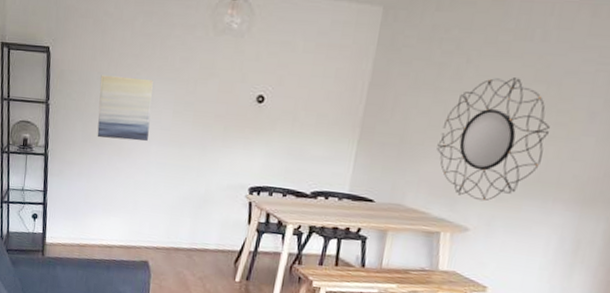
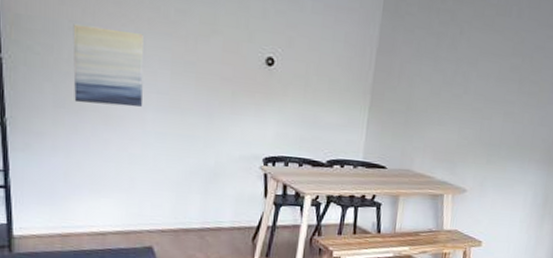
home mirror: present [436,76,550,202] -> none [438,49,525,164]

